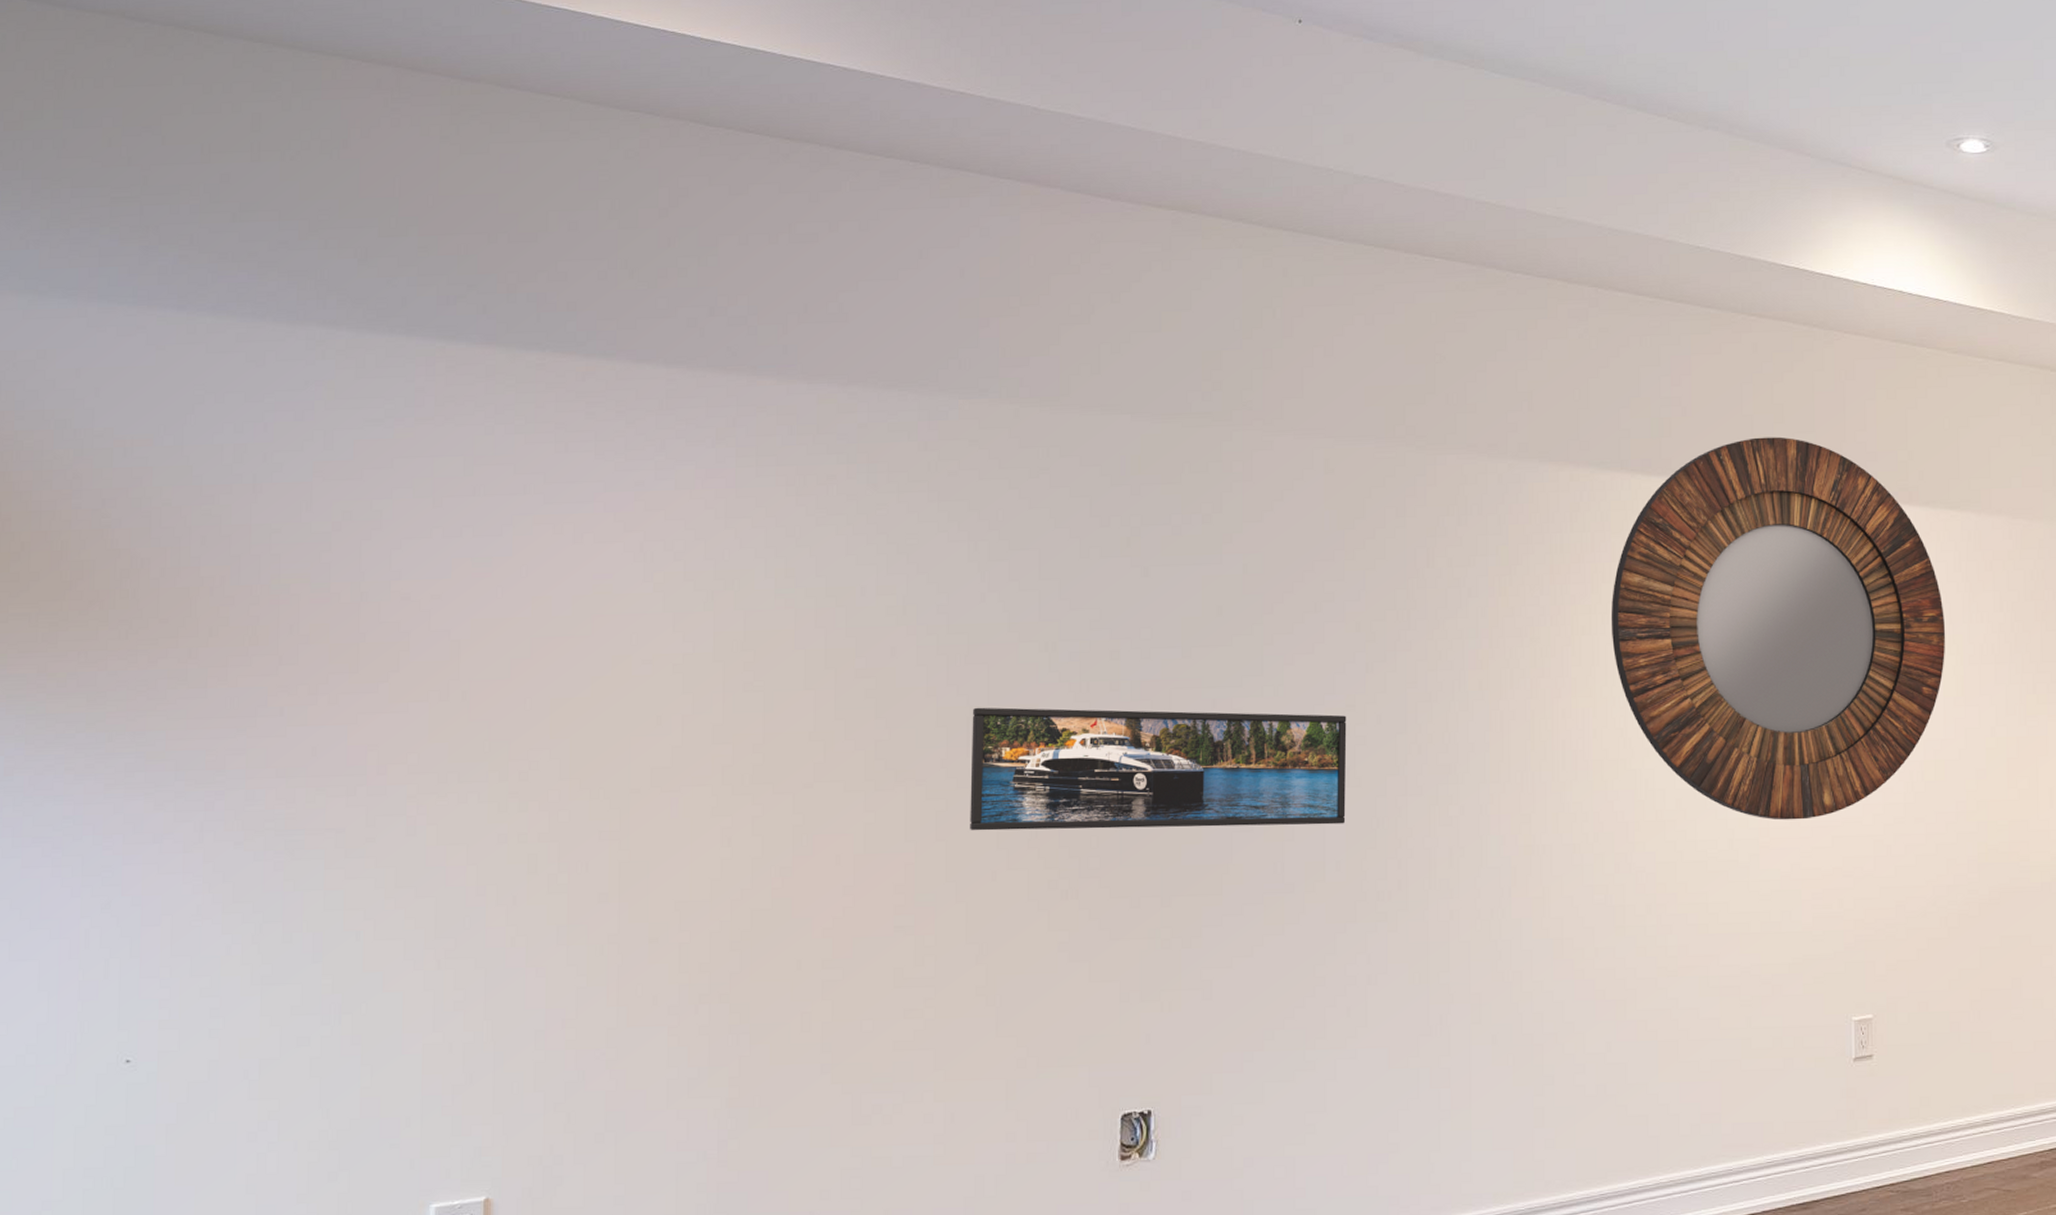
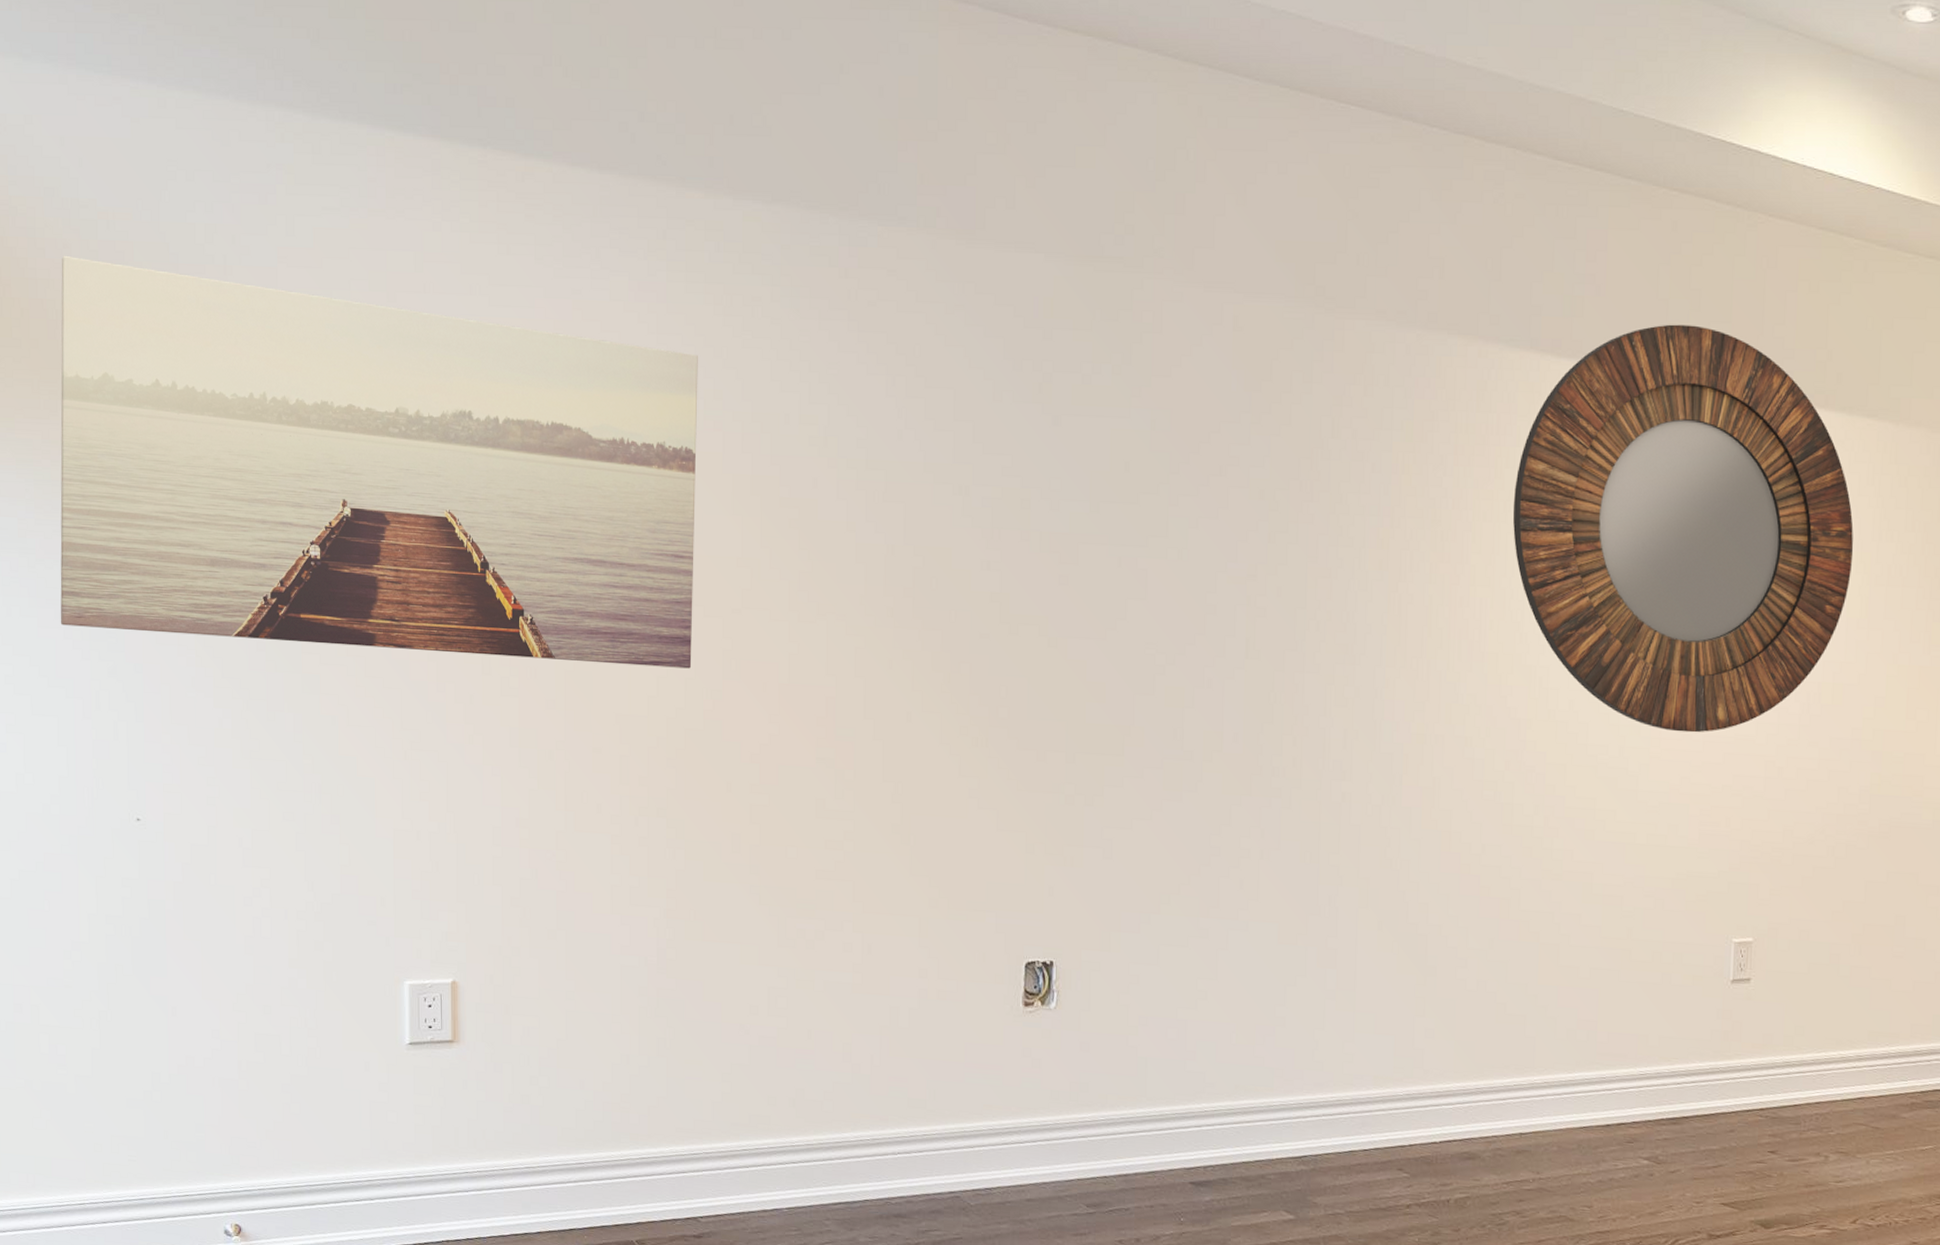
wall art: none [48,485,769,864] -> present [60,255,698,669]
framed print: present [970,707,1347,831] -> none [887,546,1248,696]

